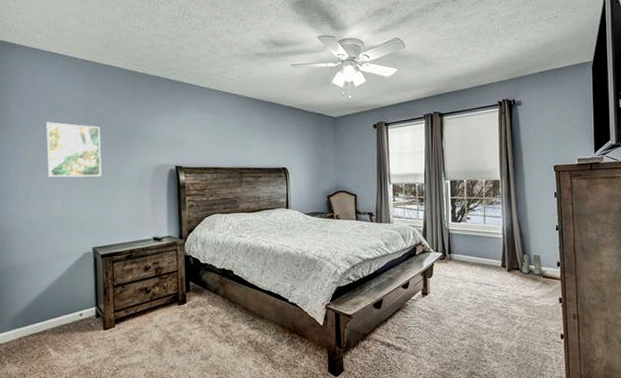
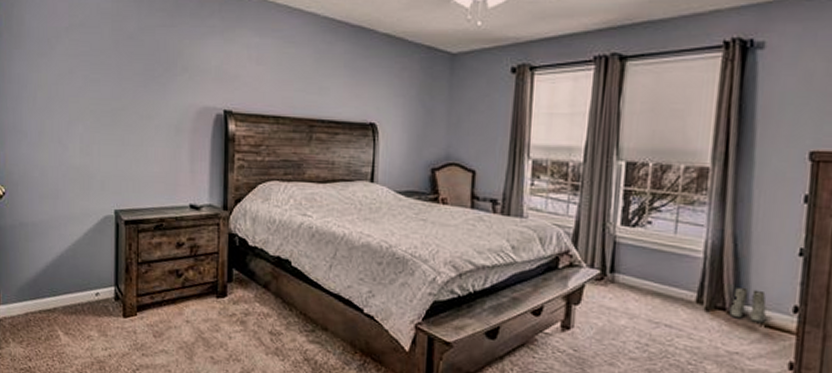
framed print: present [46,122,102,178] -> none [66,40,130,117]

